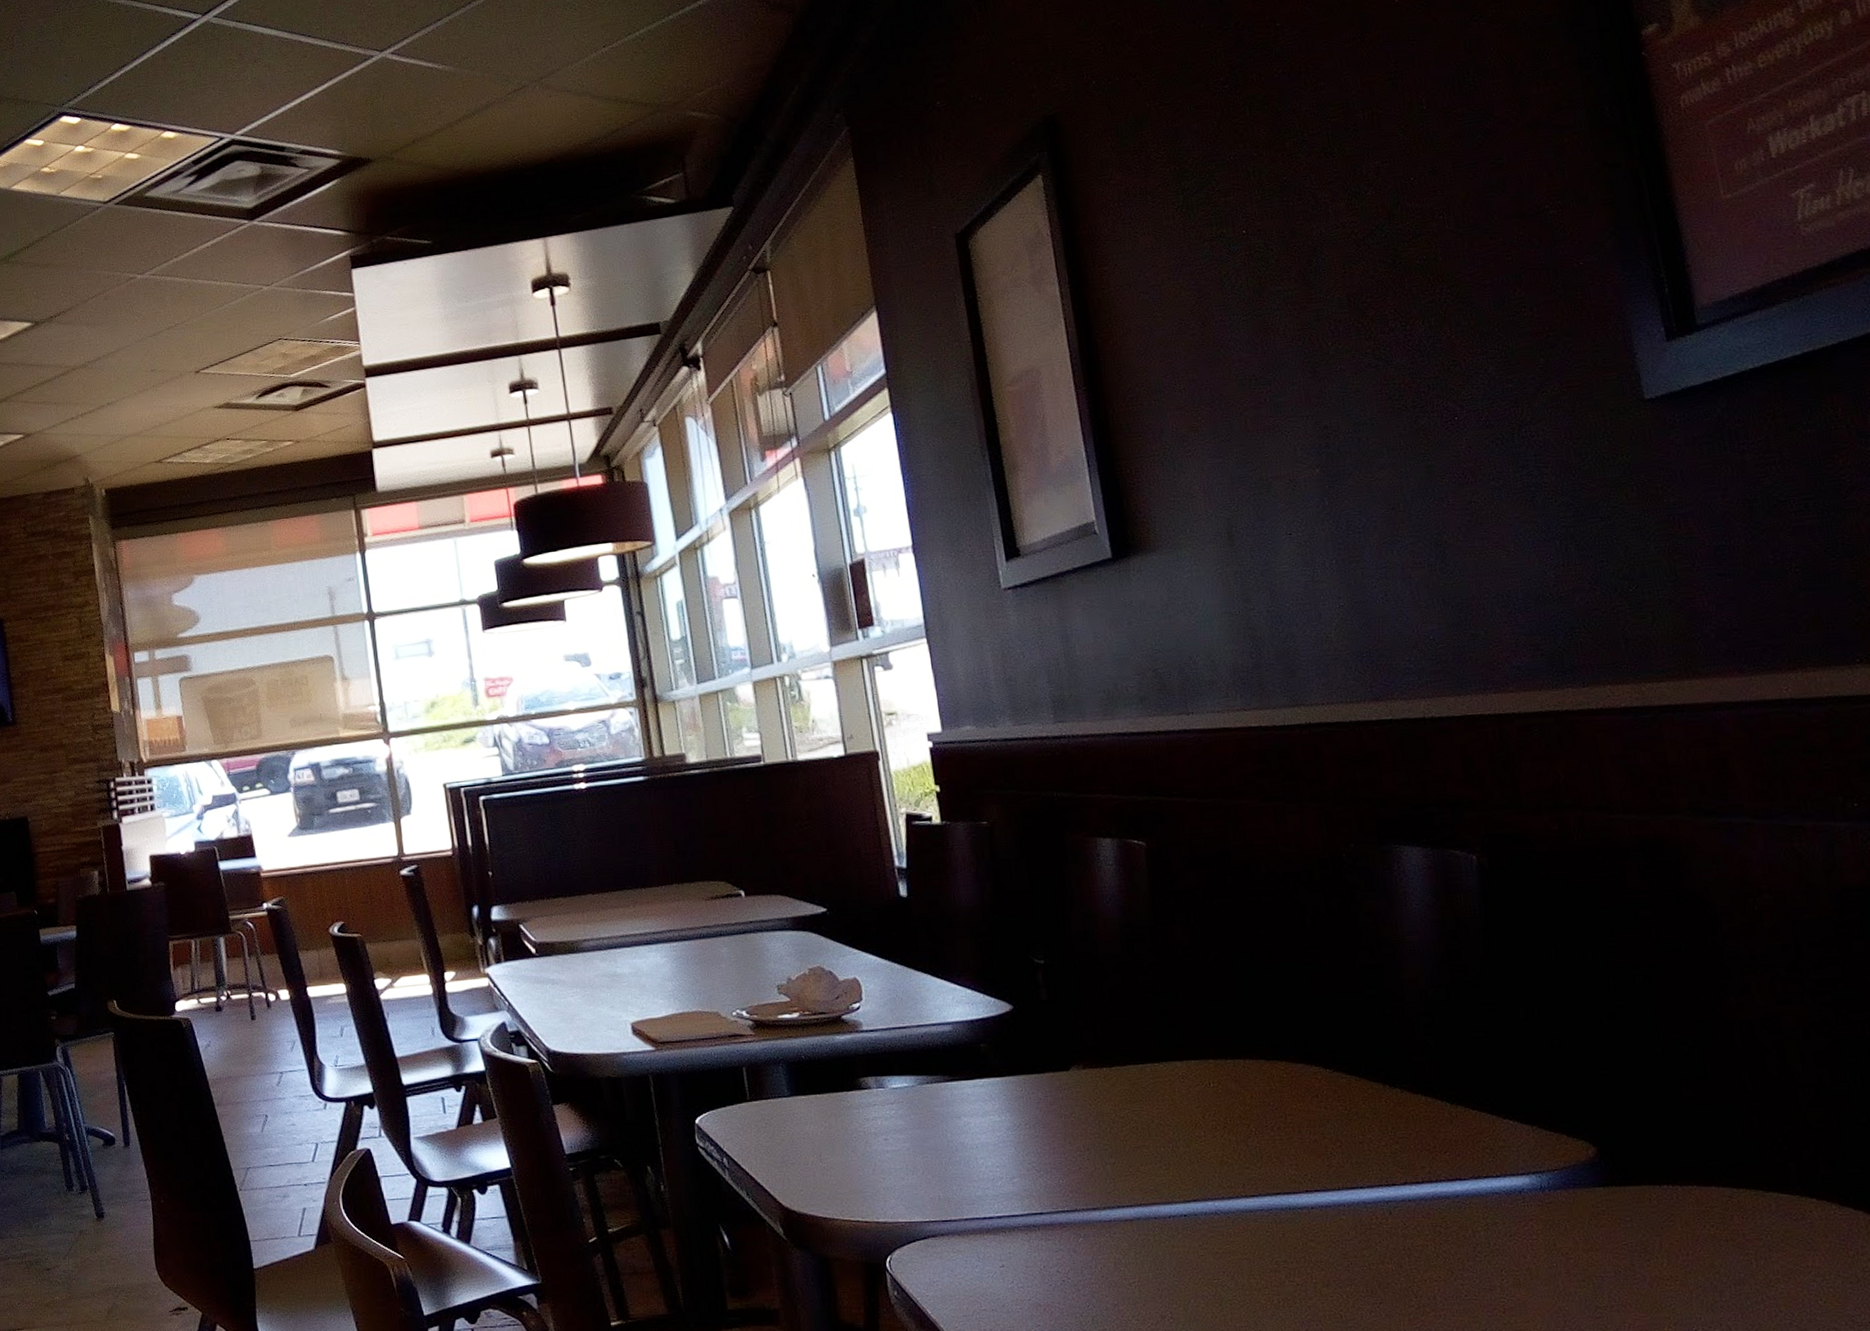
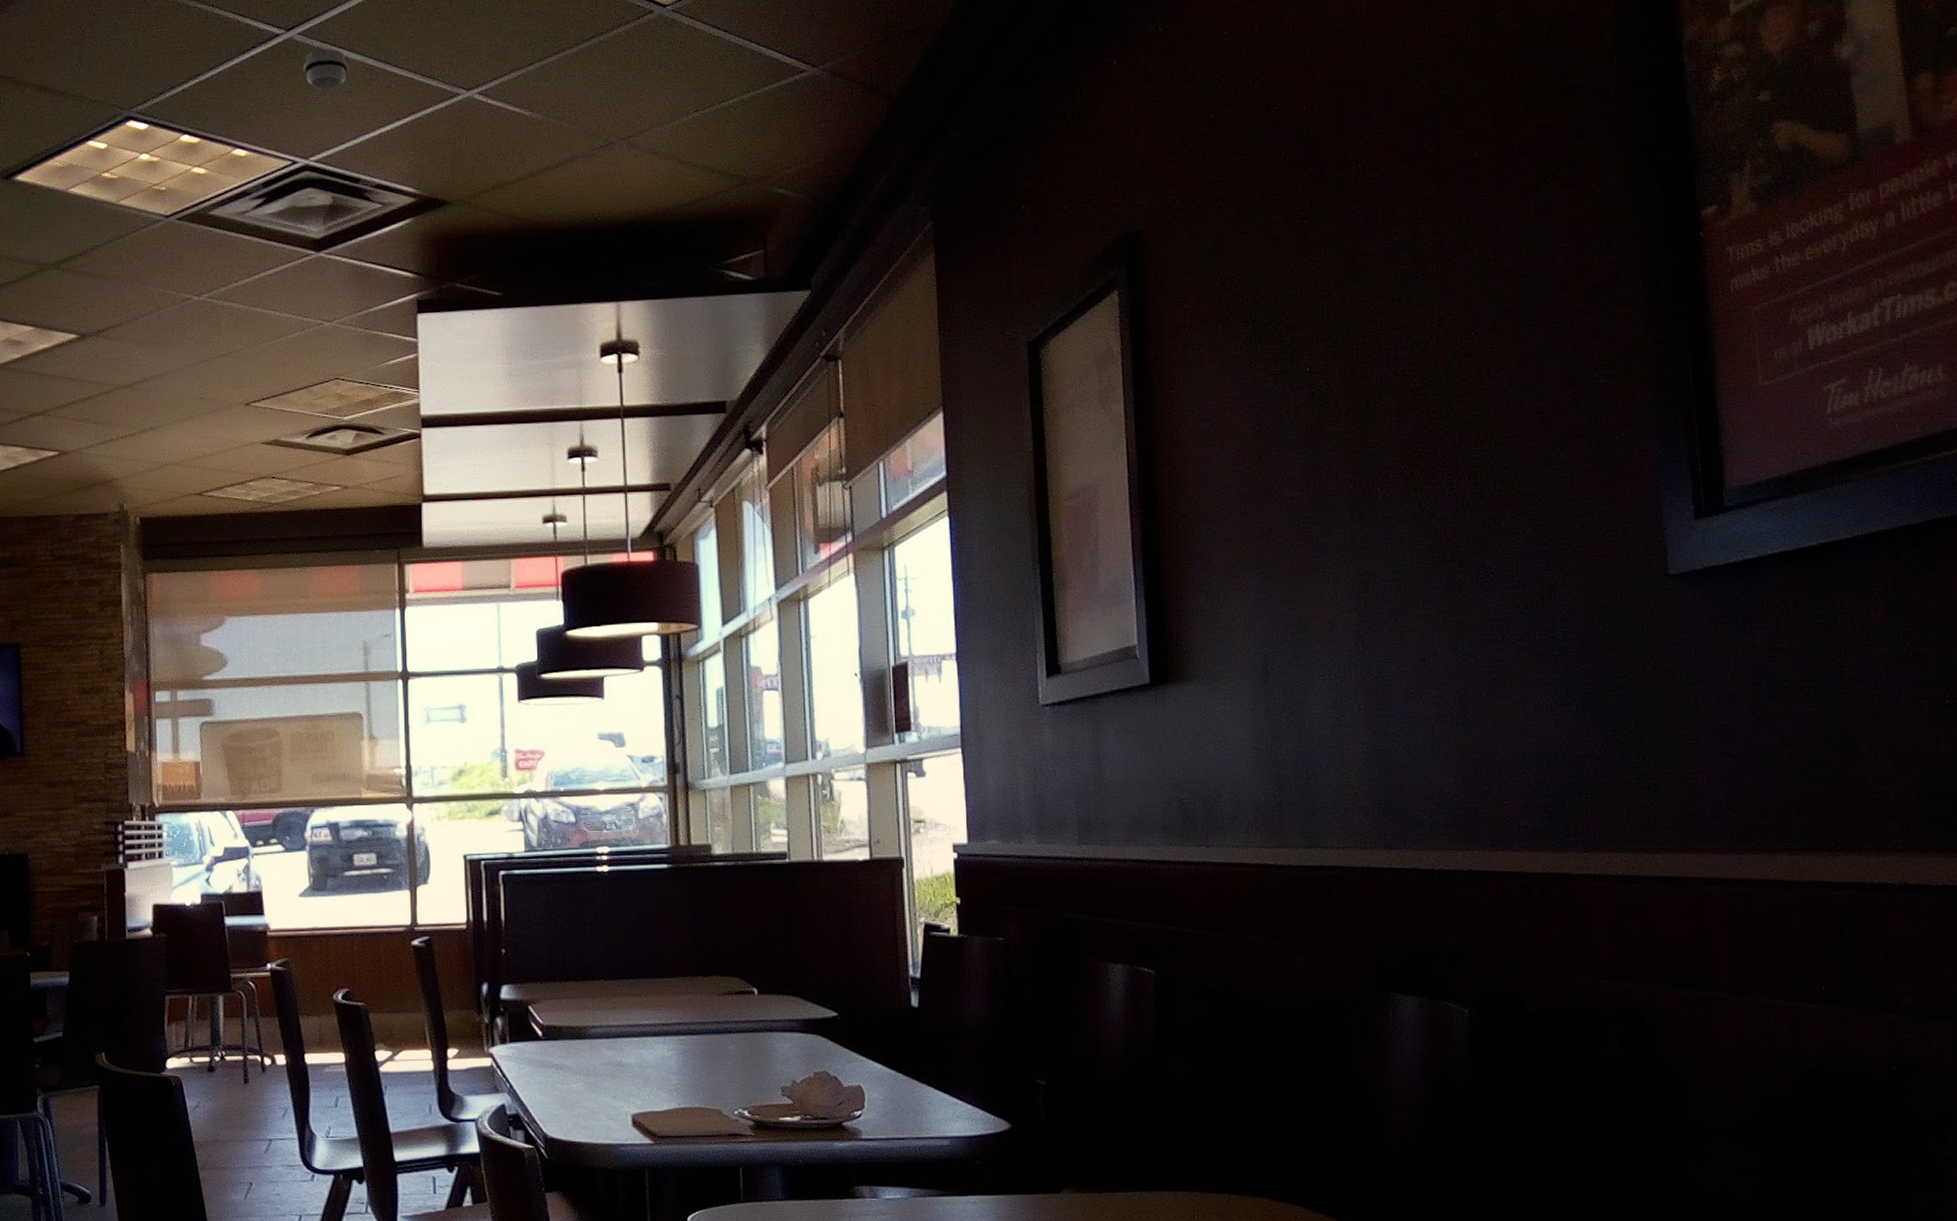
smoke detector: none [222,27,265,67] -> present [304,48,349,90]

